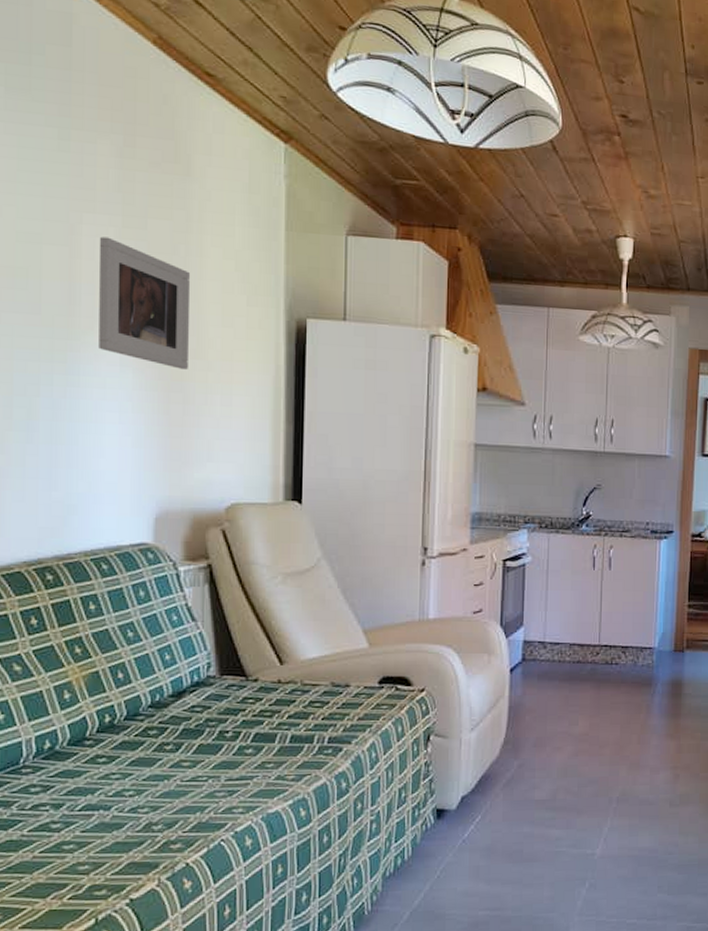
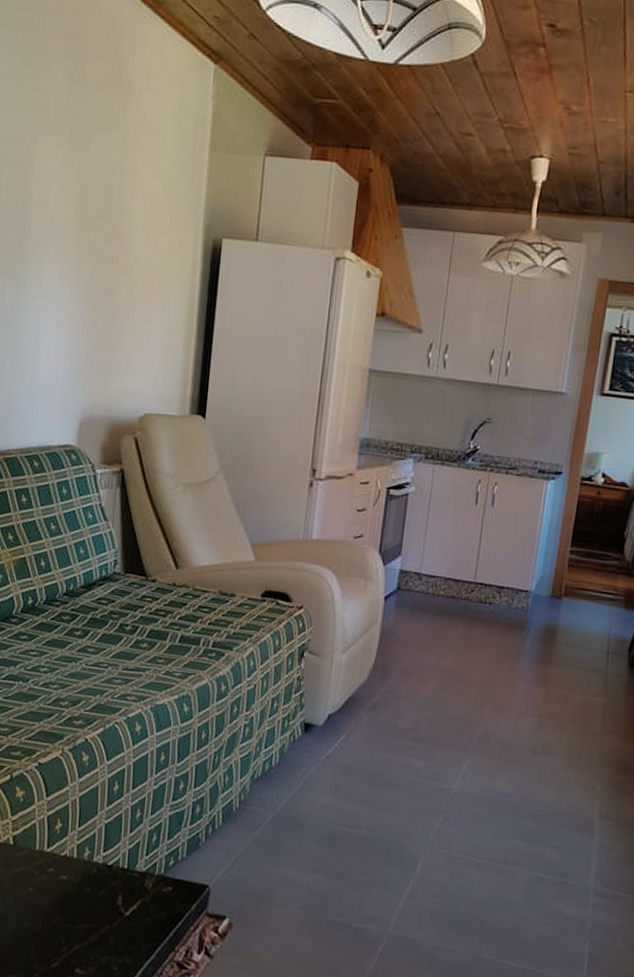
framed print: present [99,236,190,369] -> none [43,157,123,285]

